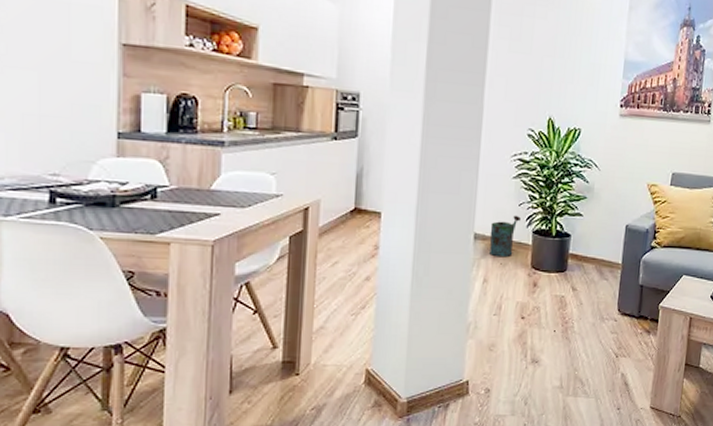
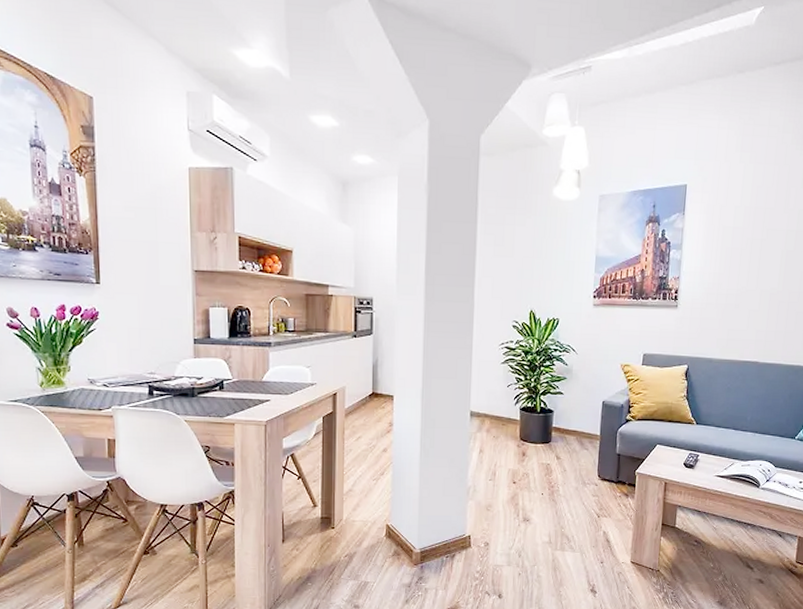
watering can: present [490,215,521,258] -> none [483,395,509,431]

